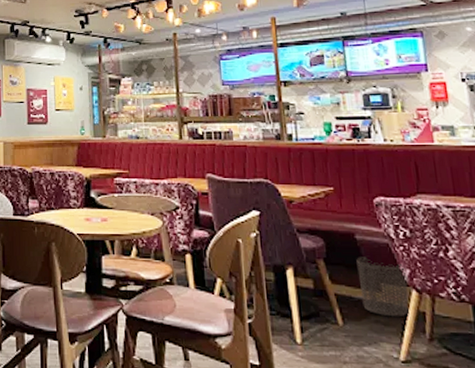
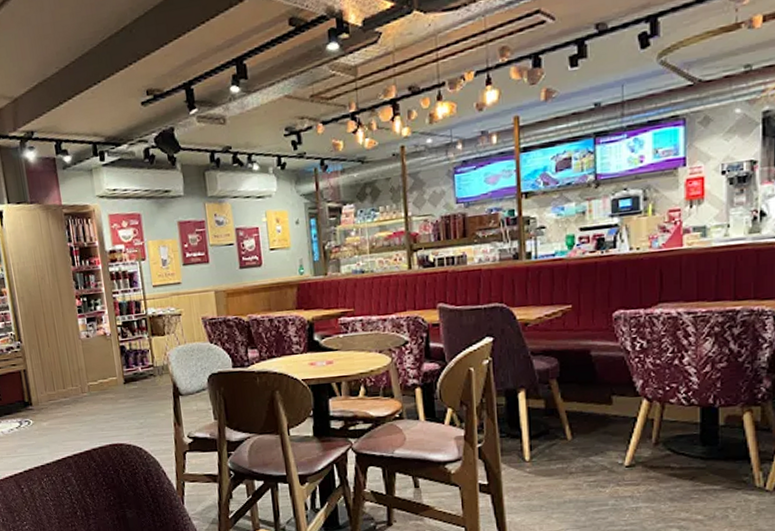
waste bin: present [356,257,409,318] -> none [590,372,639,427]

